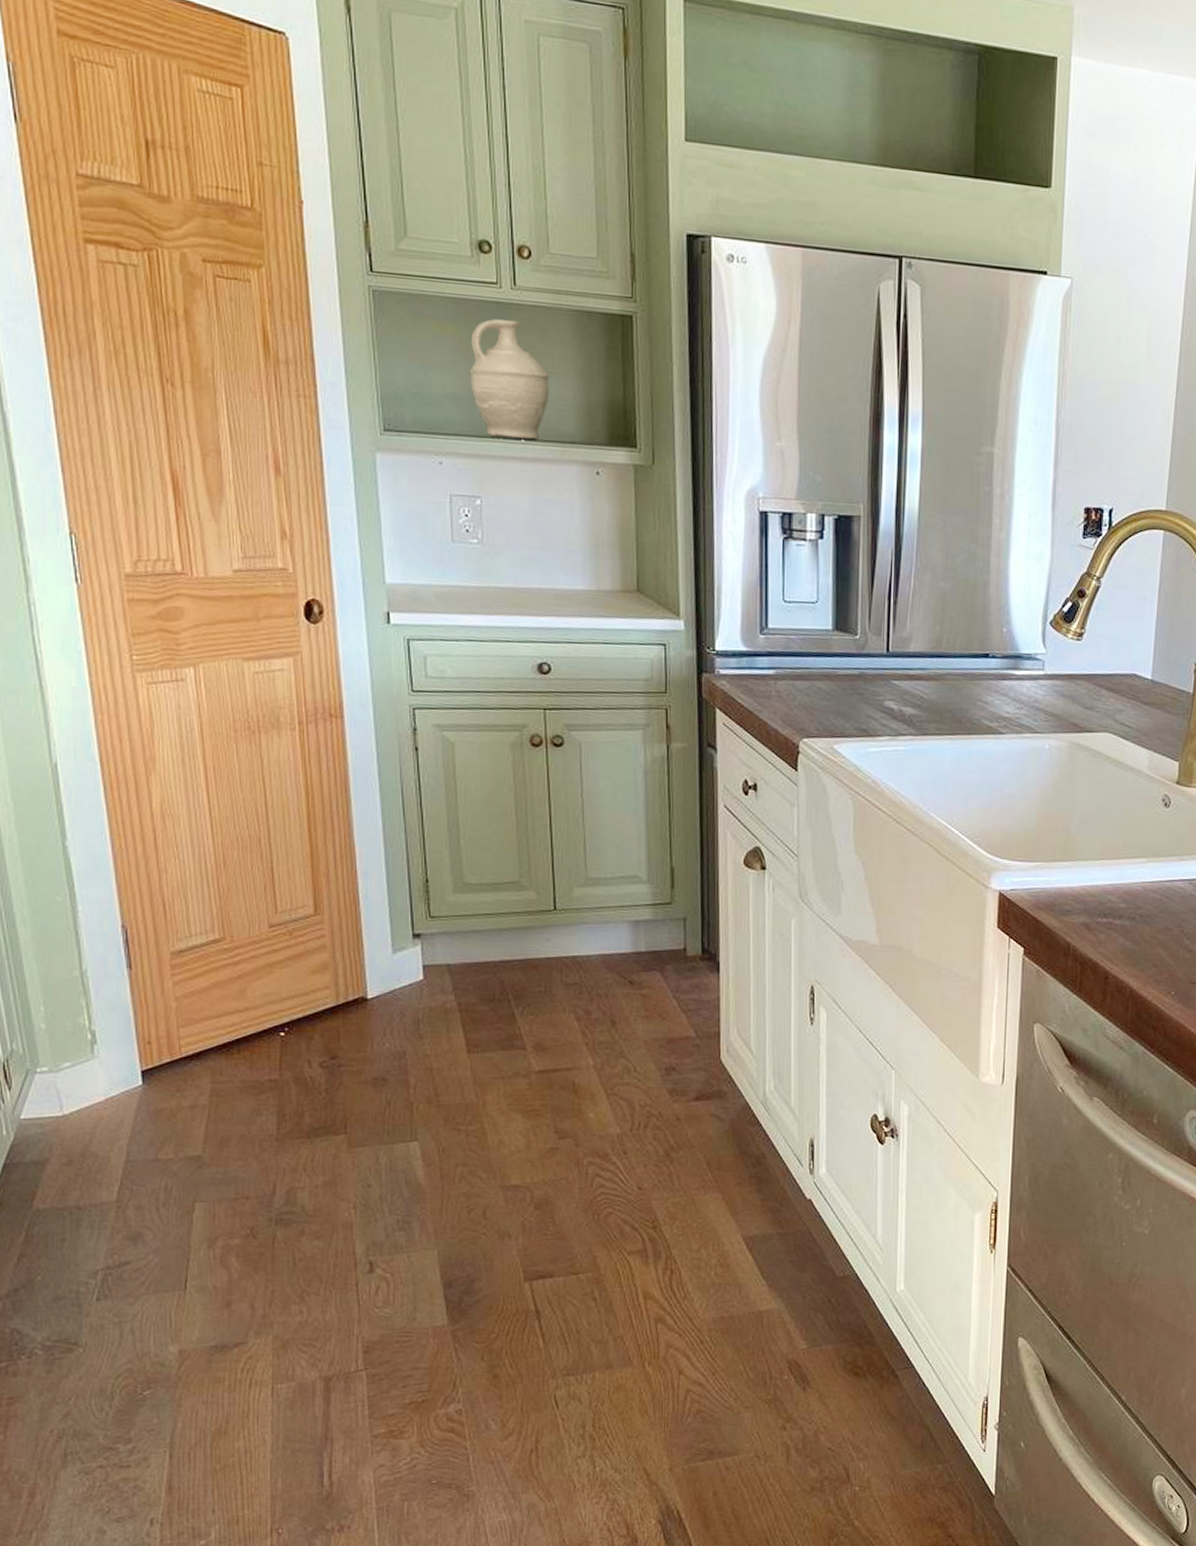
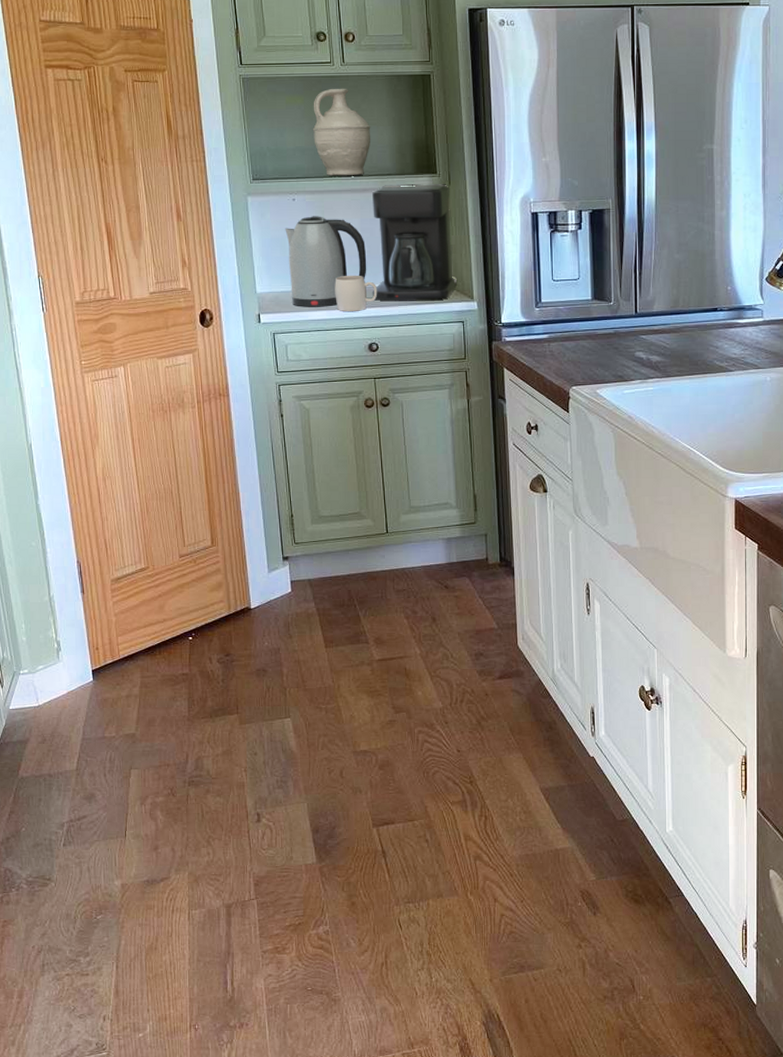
kettle: none [427,487,539,611] -> present [285,216,367,307]
mug: none [494,570,552,620] -> present [335,275,378,312]
coffee maker: none [544,456,658,614] -> present [372,184,457,301]

